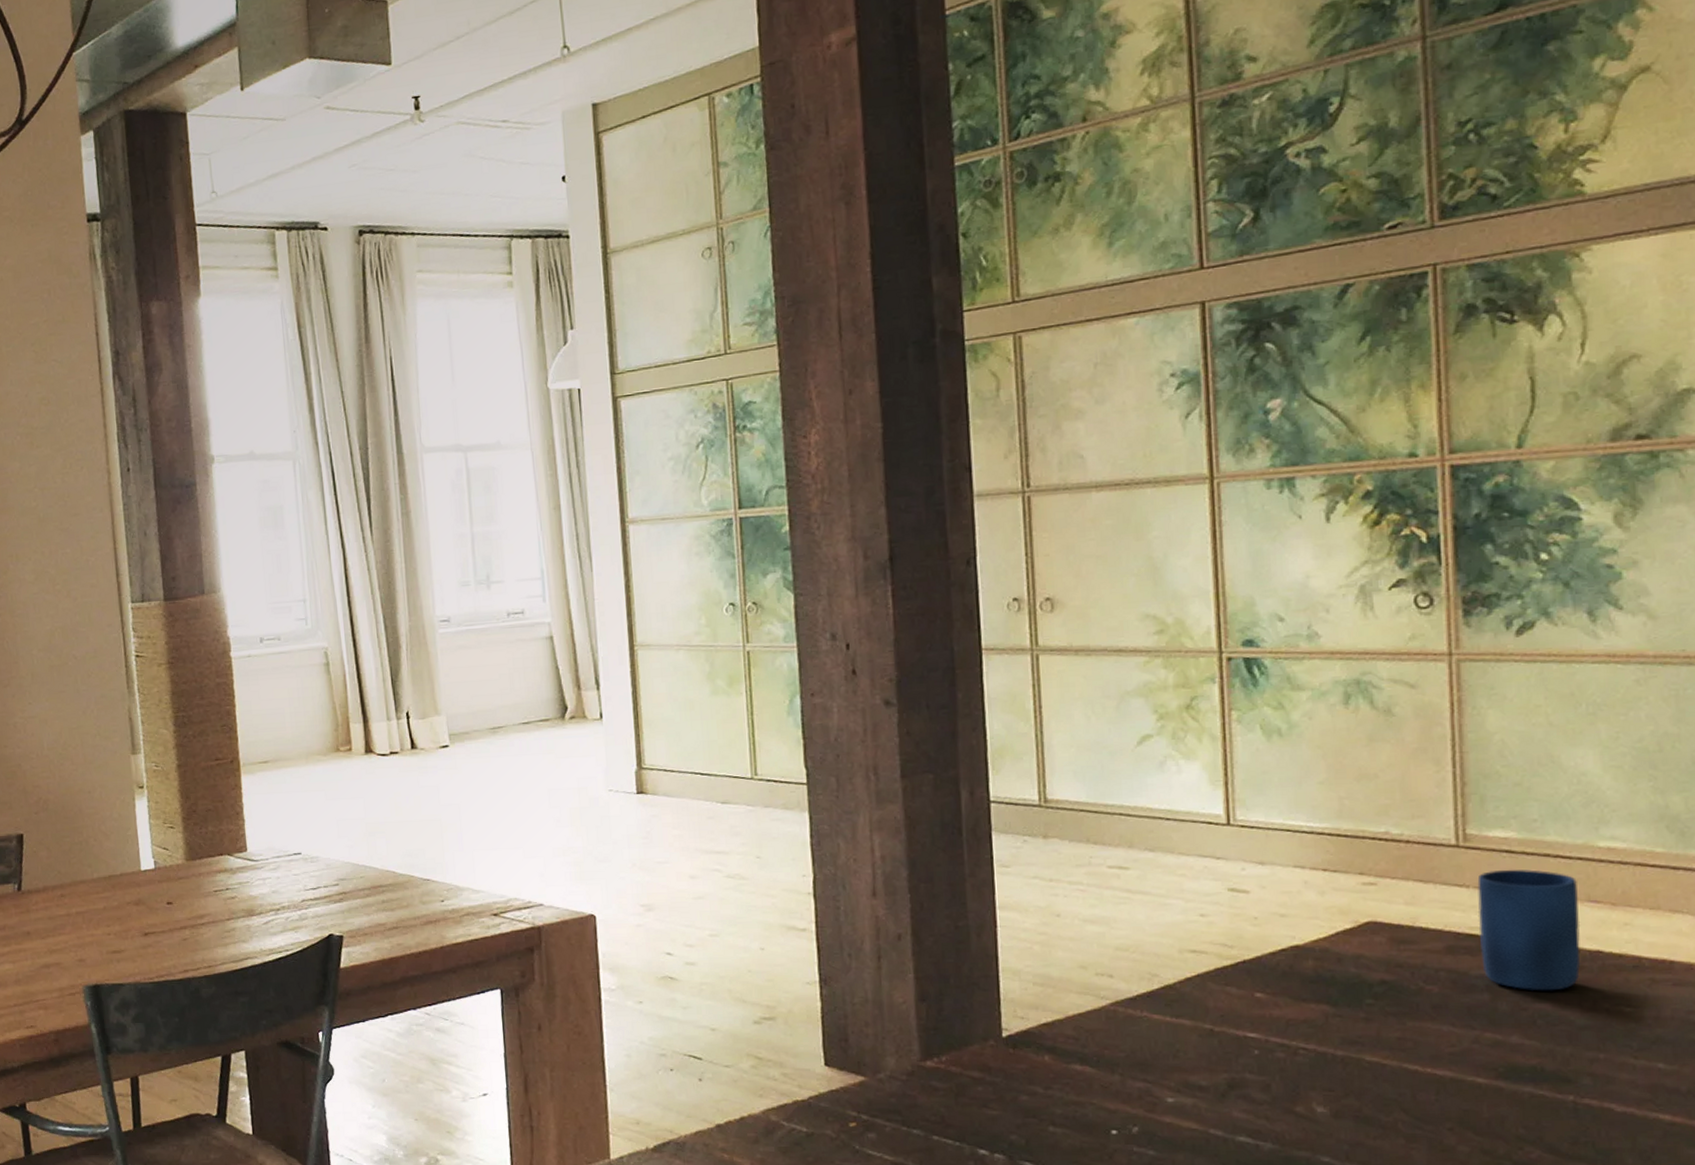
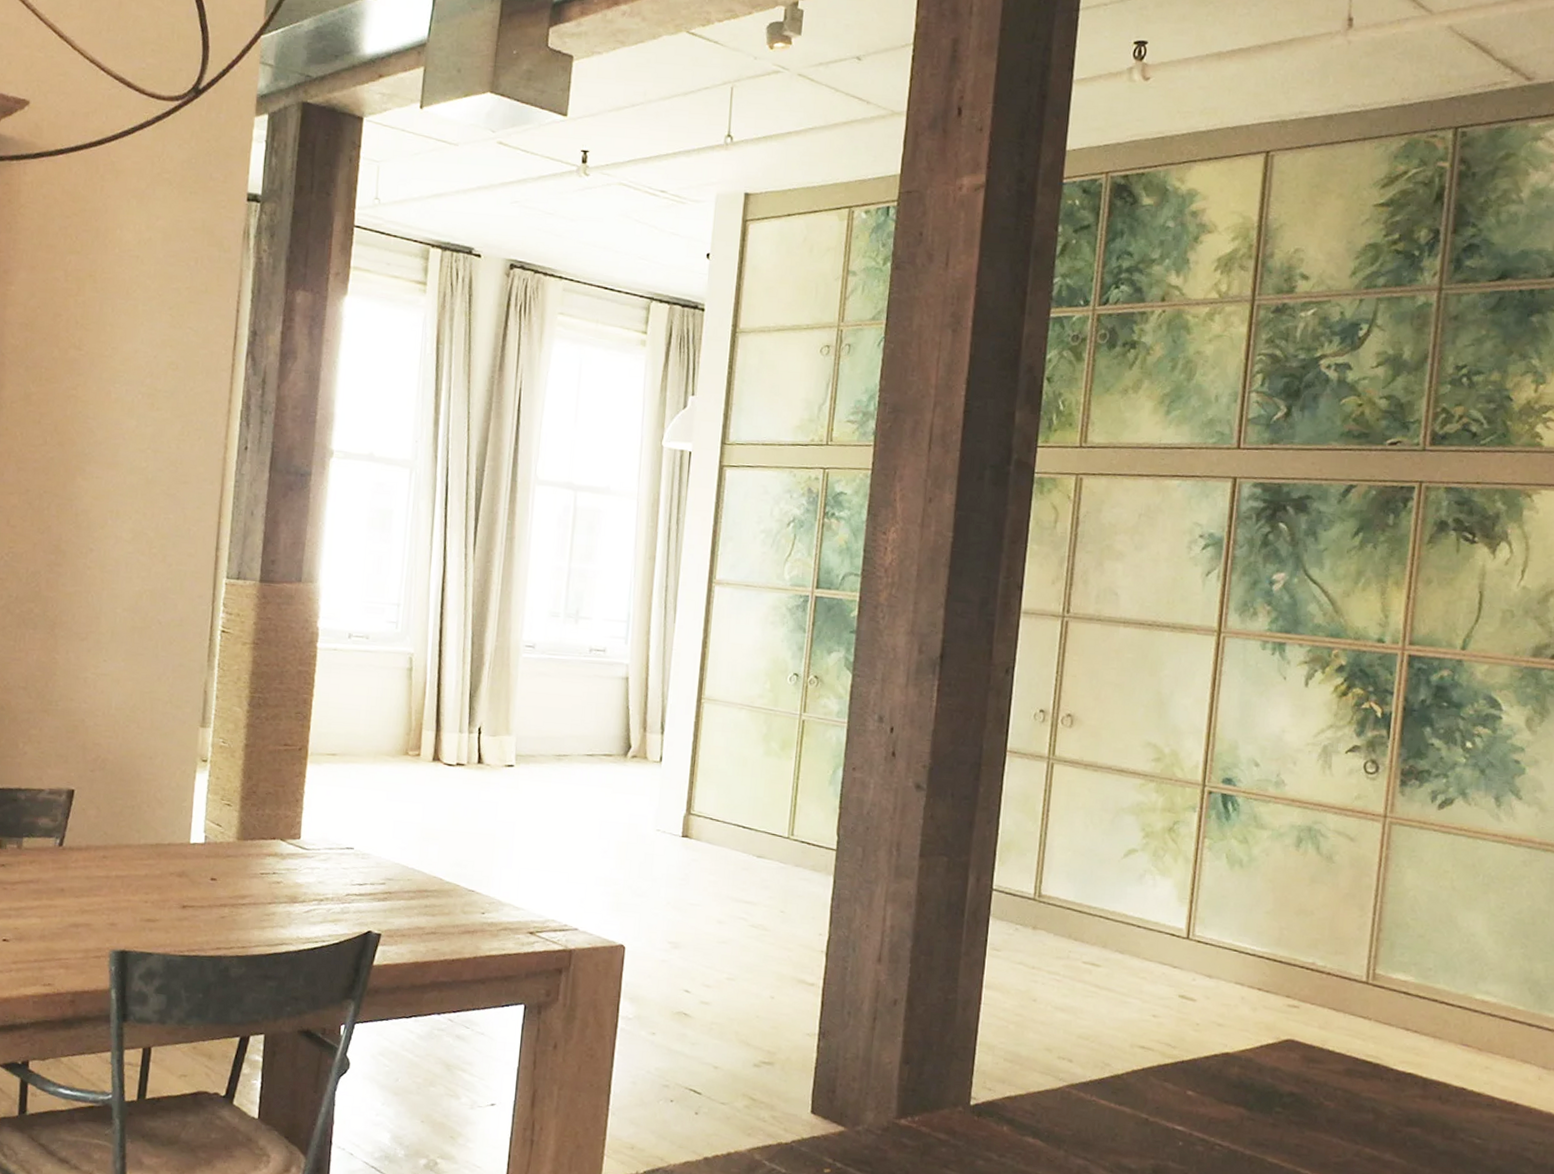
mug: present [1477,869,1581,991] -> none [1372,1008,1455,1119]

